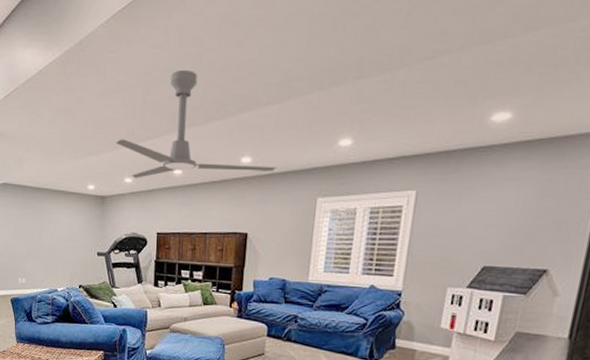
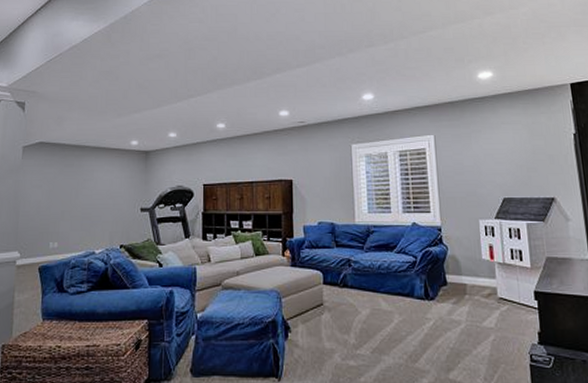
ceiling fan: present [116,69,277,178] -> none [160,39,313,133]

